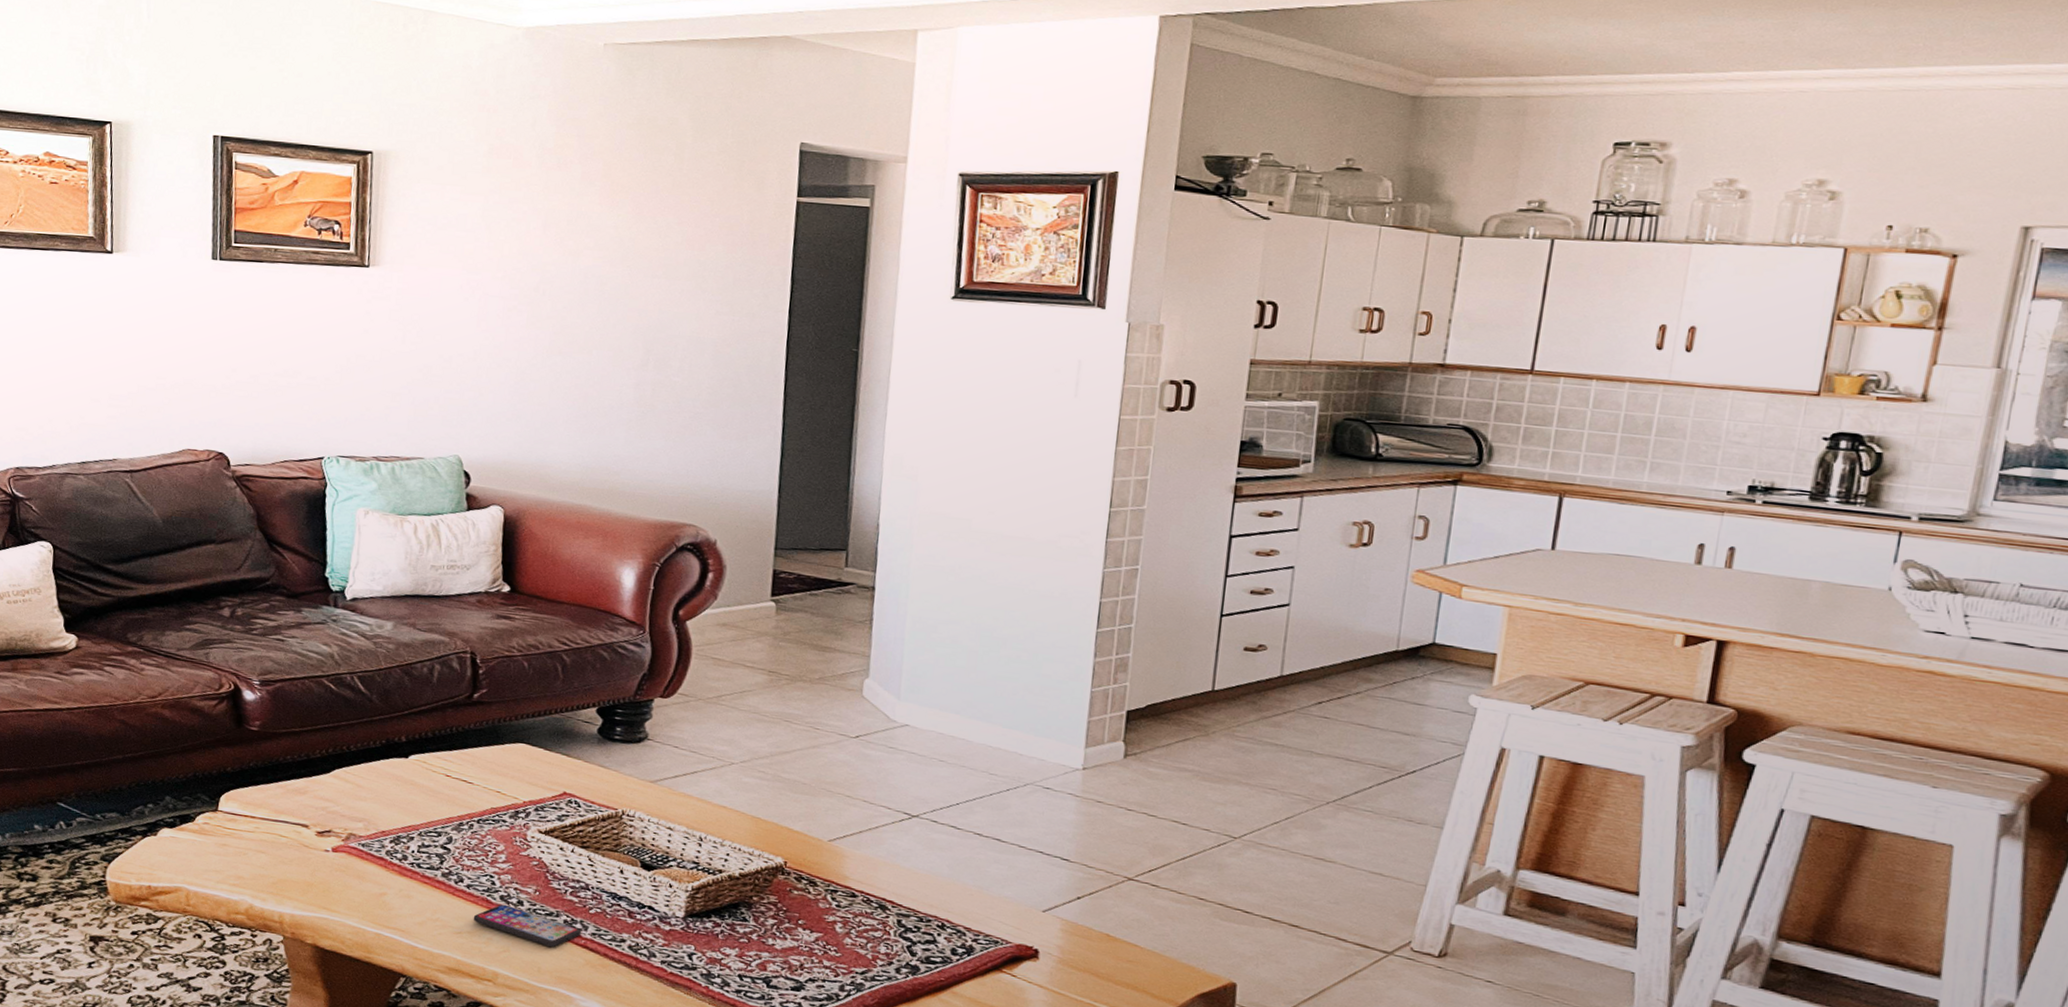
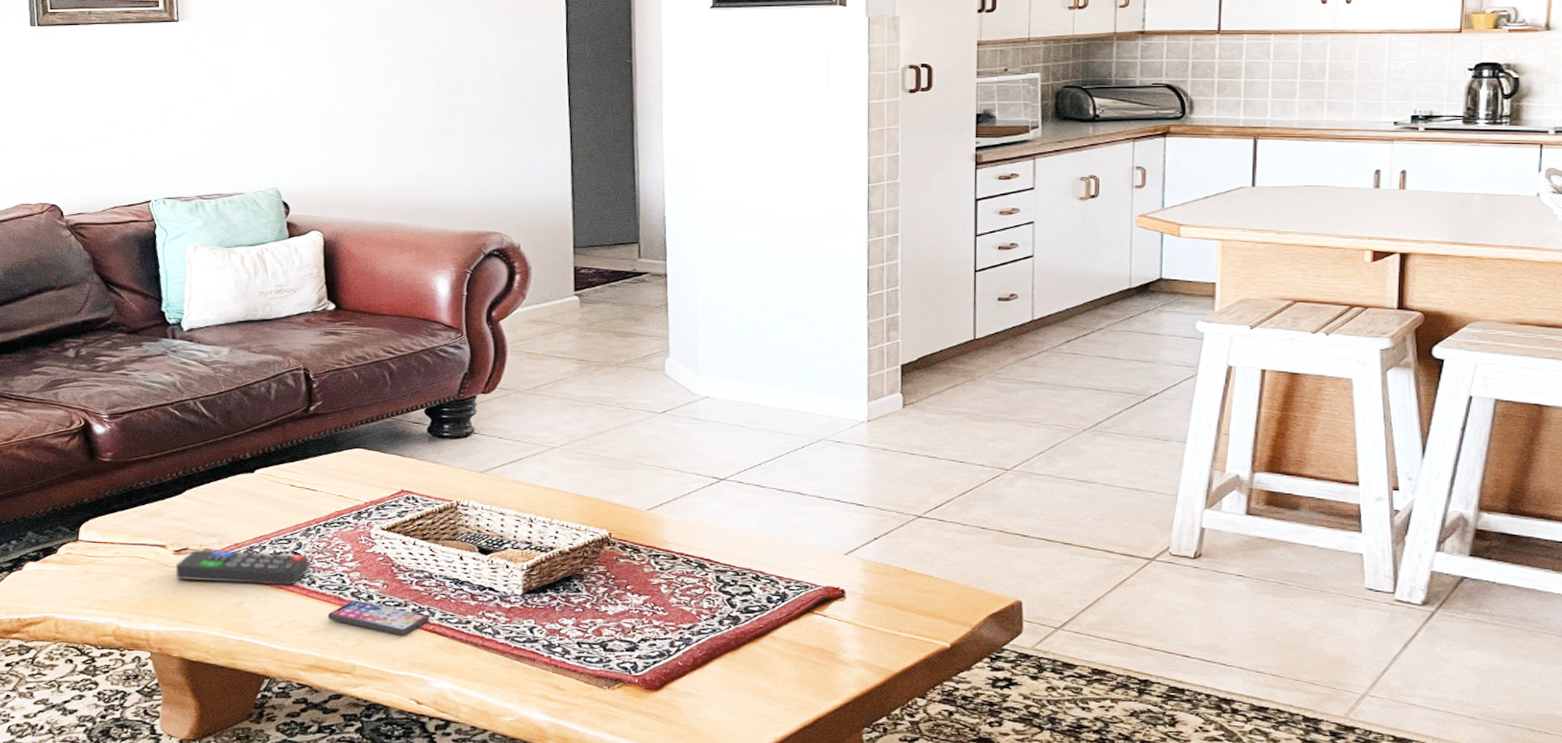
remote control: none [316,832,459,882] -> present [175,549,310,586]

